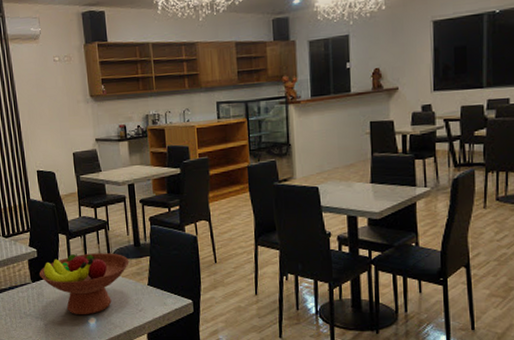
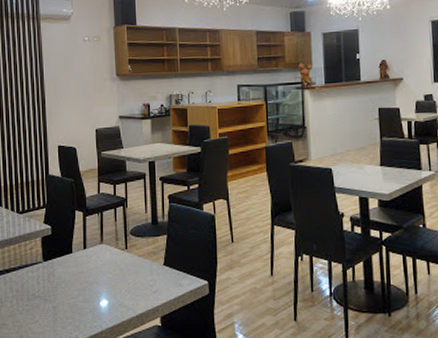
fruit bowl: present [39,253,129,316] -> none [52,231,146,297]

